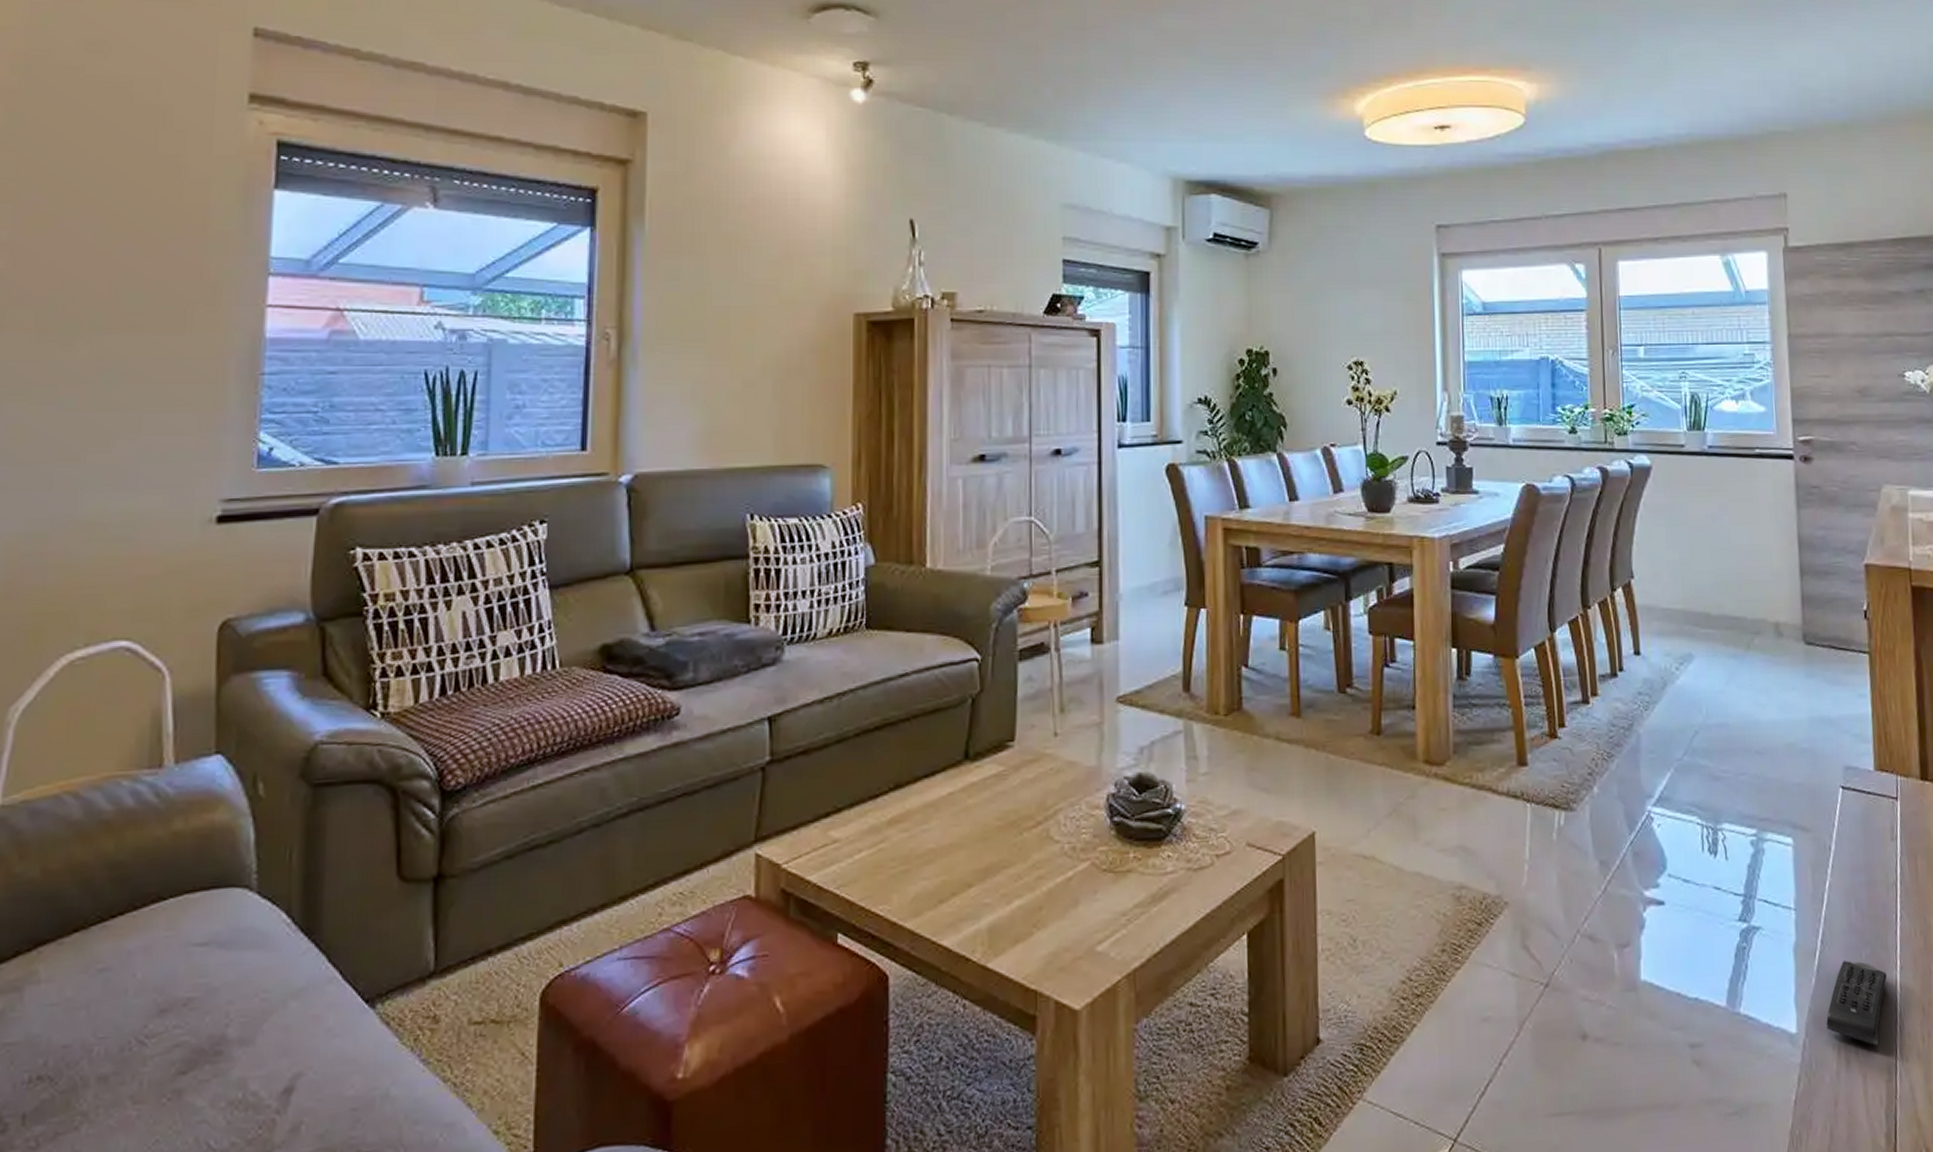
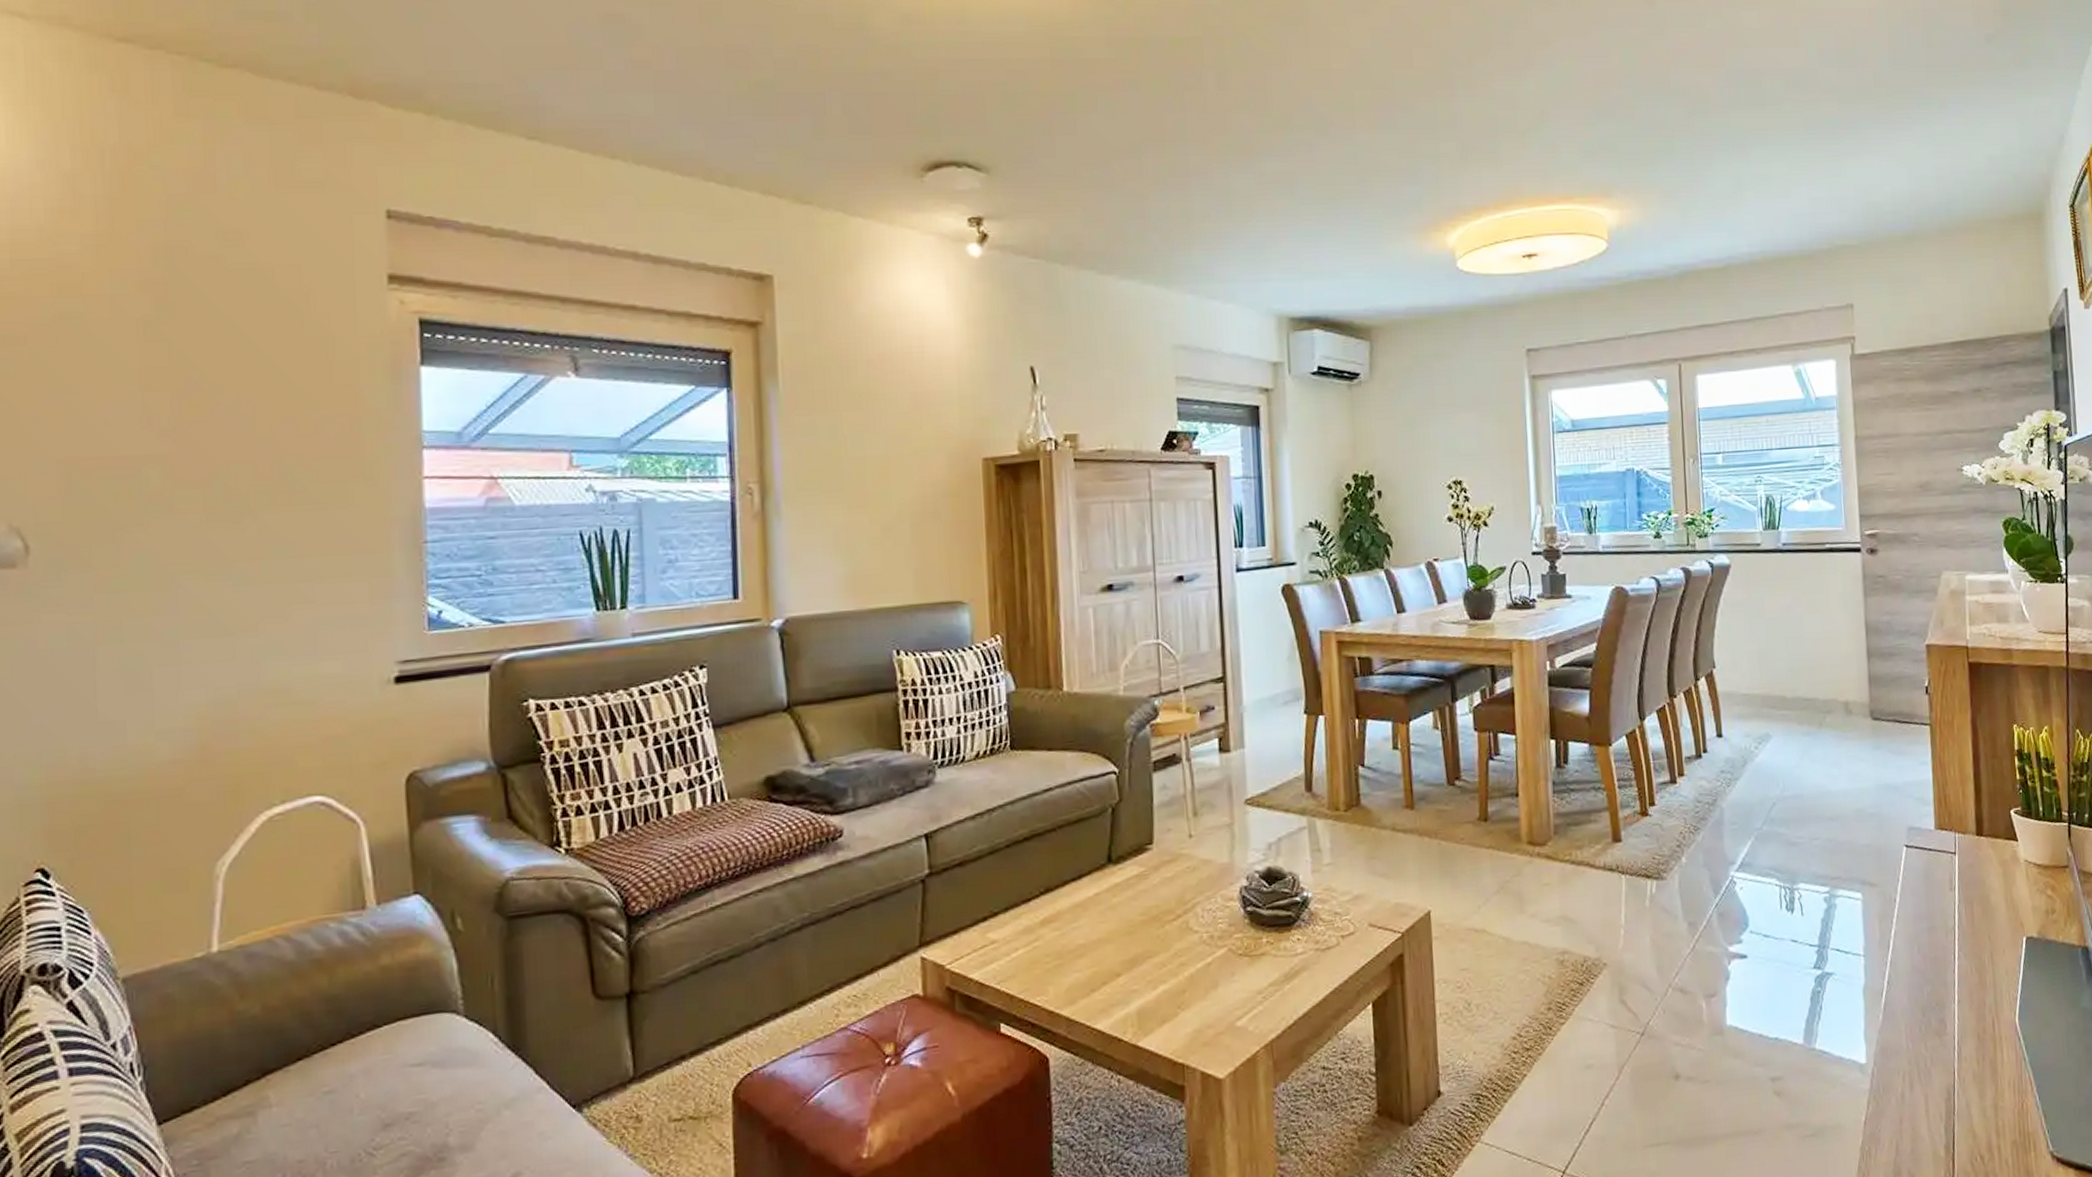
remote control: present [1825,961,1887,1046] -> none [1892,998,1946,1070]

